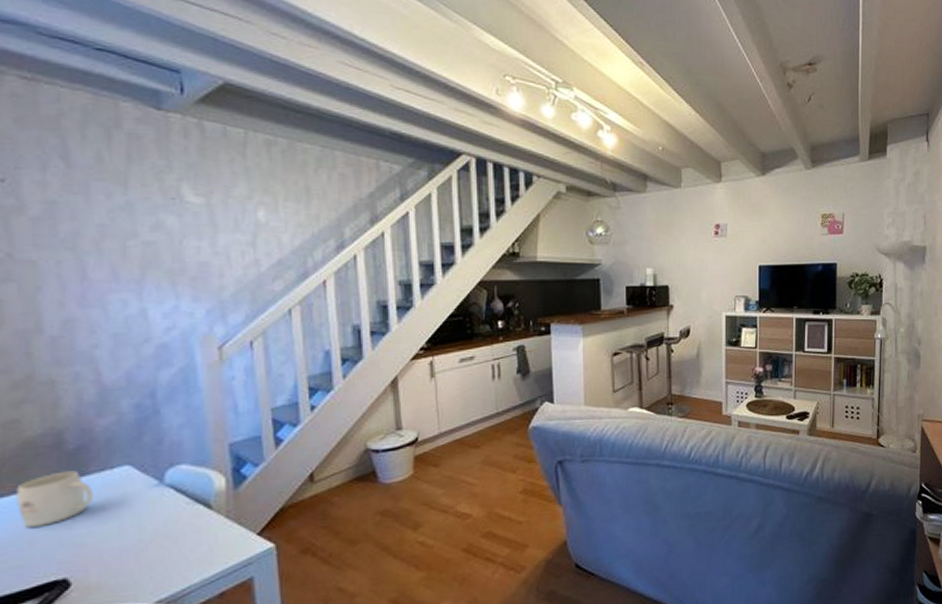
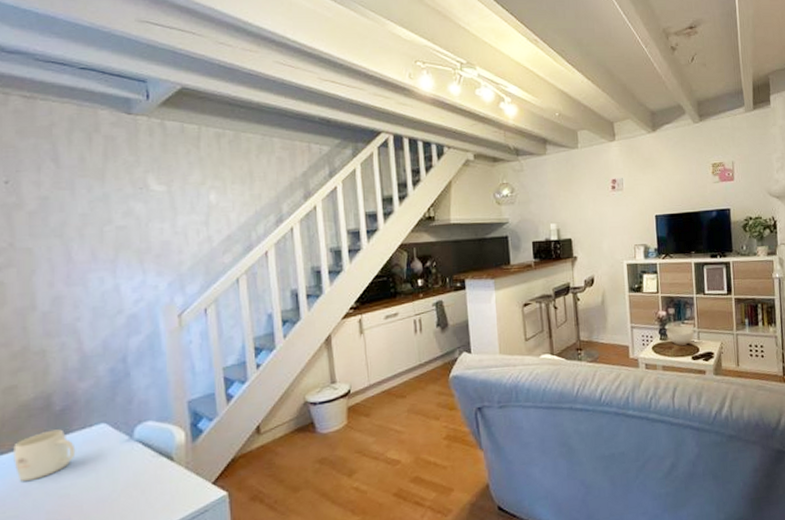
bowl: none [762,383,791,404] -> present [666,326,695,346]

